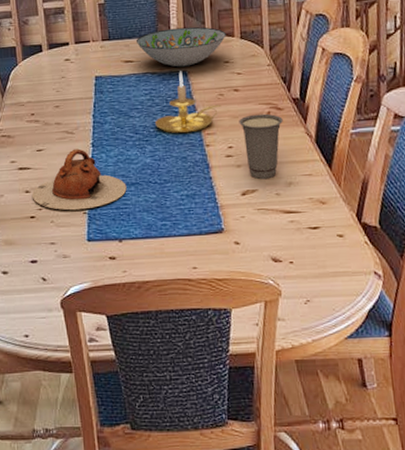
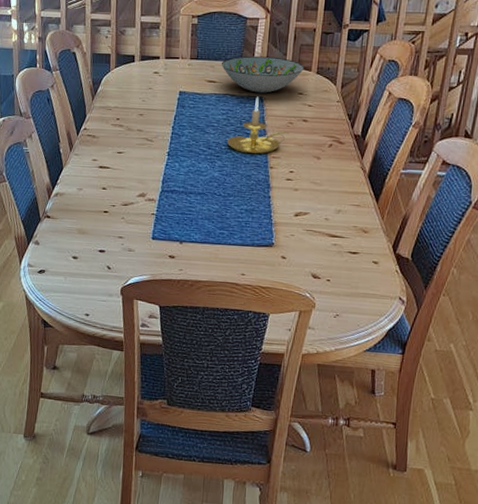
teapot: present [31,148,127,211] -> none [107,155,194,211]
cup: present [239,113,283,180] -> none [303,144,343,205]

